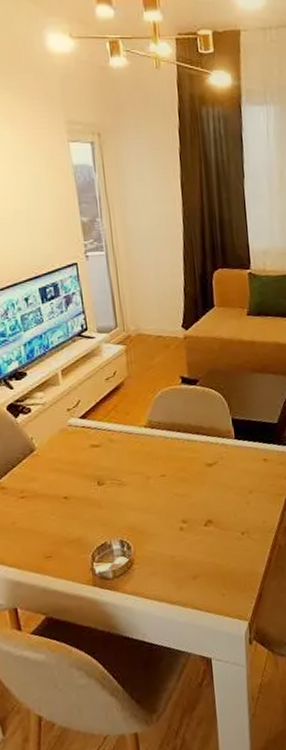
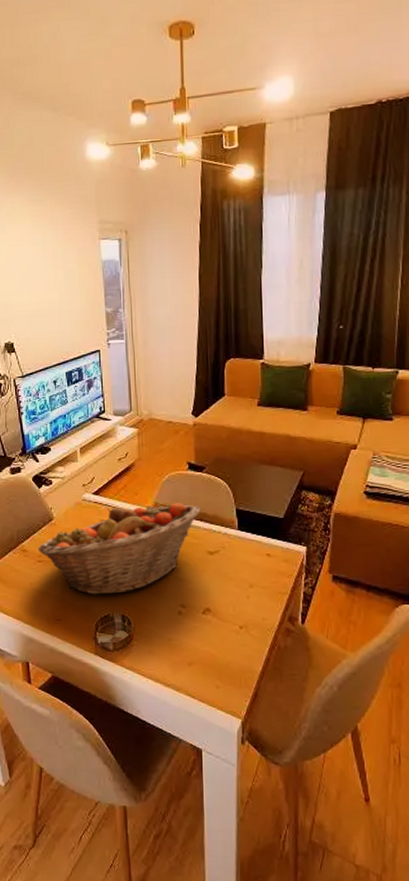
fruit basket: none [19,418,196,525] -> present [38,503,200,595]

